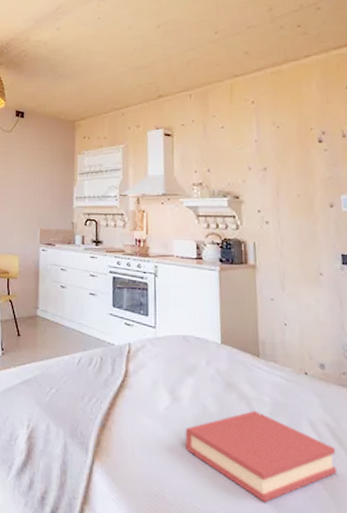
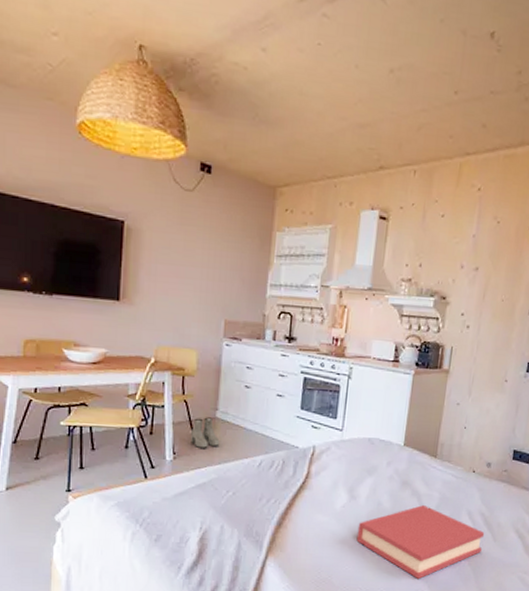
boots: none [16,315,42,345] -> present [191,417,220,448]

